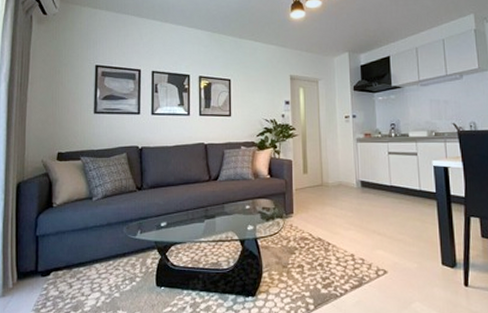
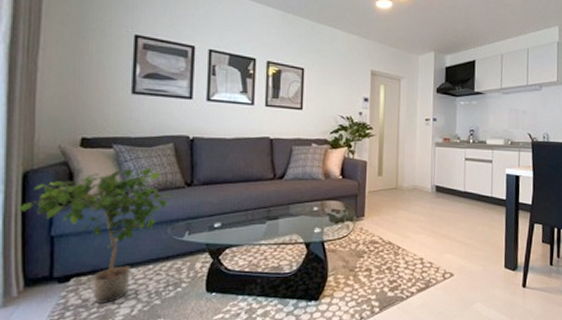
potted plant: none [12,175,128,295] -> present [16,167,175,304]

